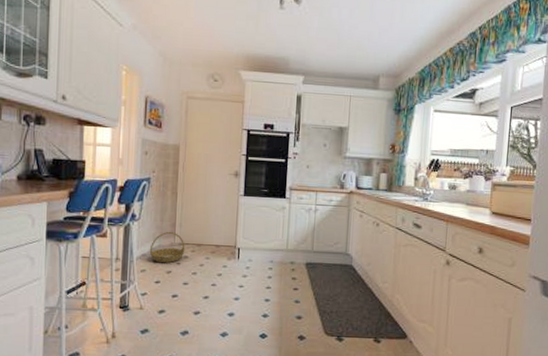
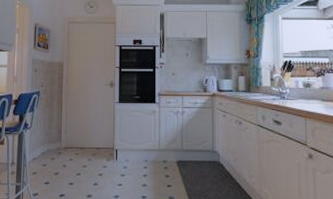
basket: present [149,232,185,263] -> none [39,138,70,166]

